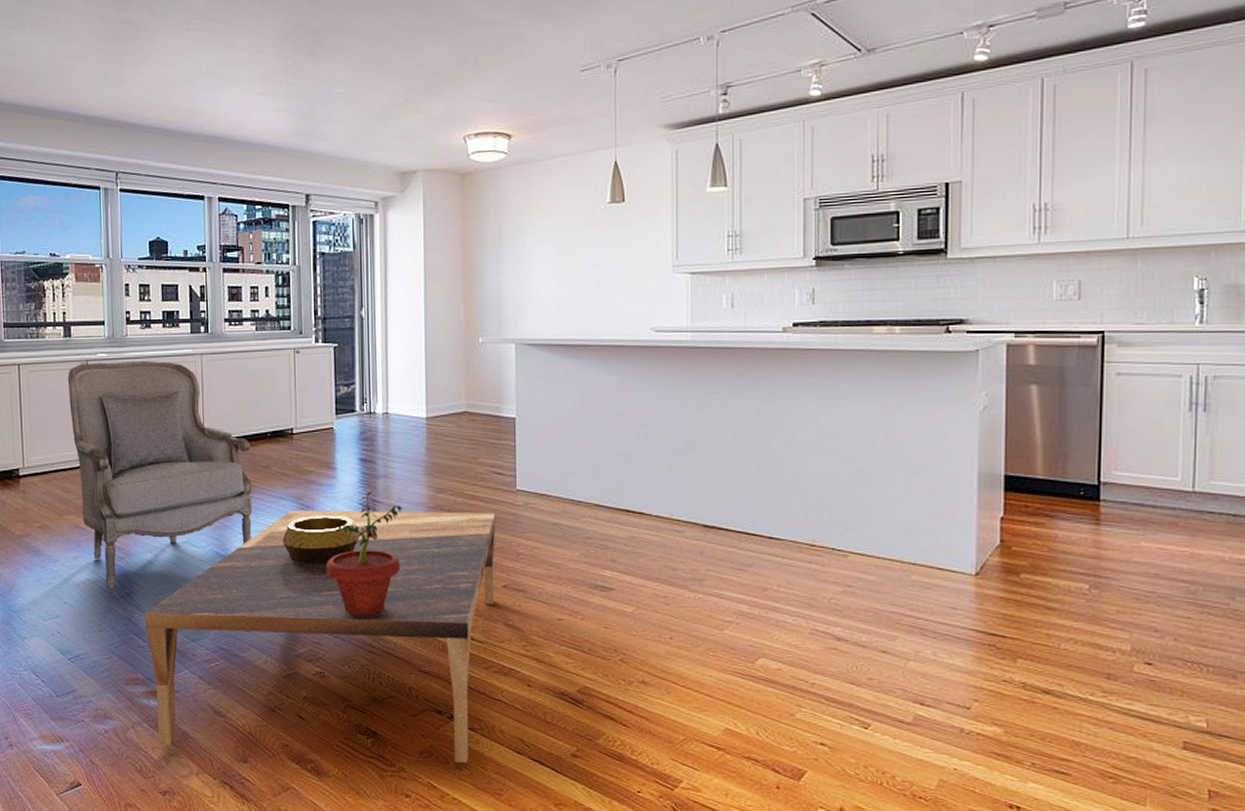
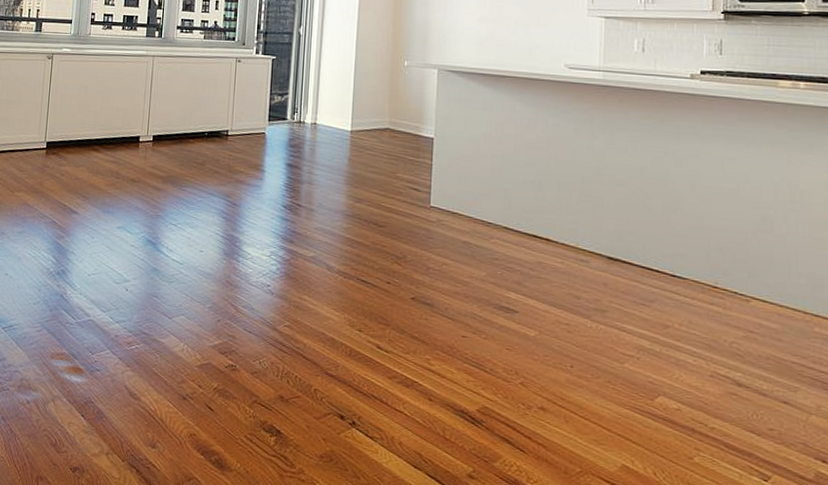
armchair: present [67,360,253,590] -> none [31,56,189,266]
coffee table: present [145,511,496,763] -> none [74,207,409,472]
decorative bowl: present [282,516,360,563] -> none [209,214,280,260]
potted plant: present [326,492,402,615] -> none [246,195,322,315]

